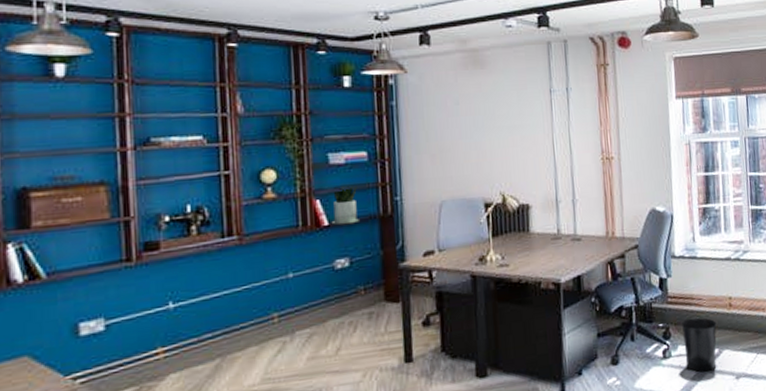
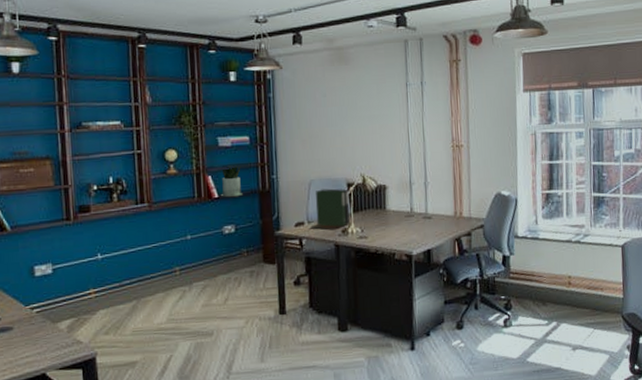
binder: none [447,210,489,255] -> present [315,188,351,227]
waste bin: present [681,317,717,372] -> none [521,292,556,342]

